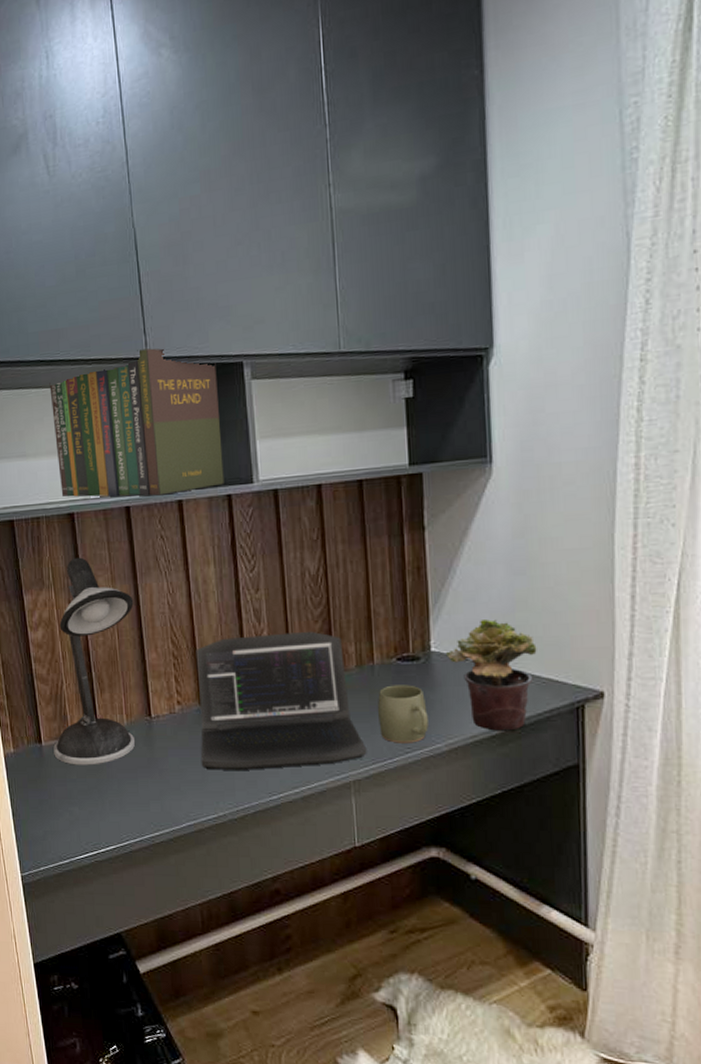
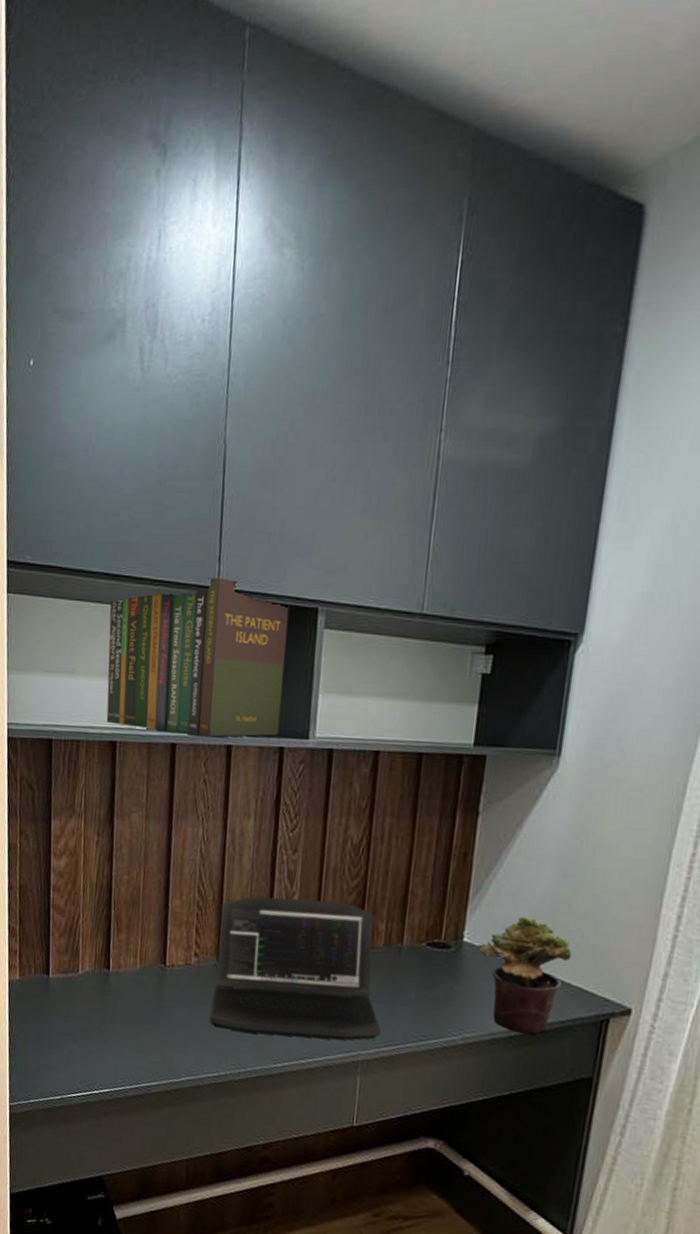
desk lamp: present [53,557,136,765] -> none [60,788,165,1006]
mug: present [377,685,428,743] -> none [397,969,449,1032]

